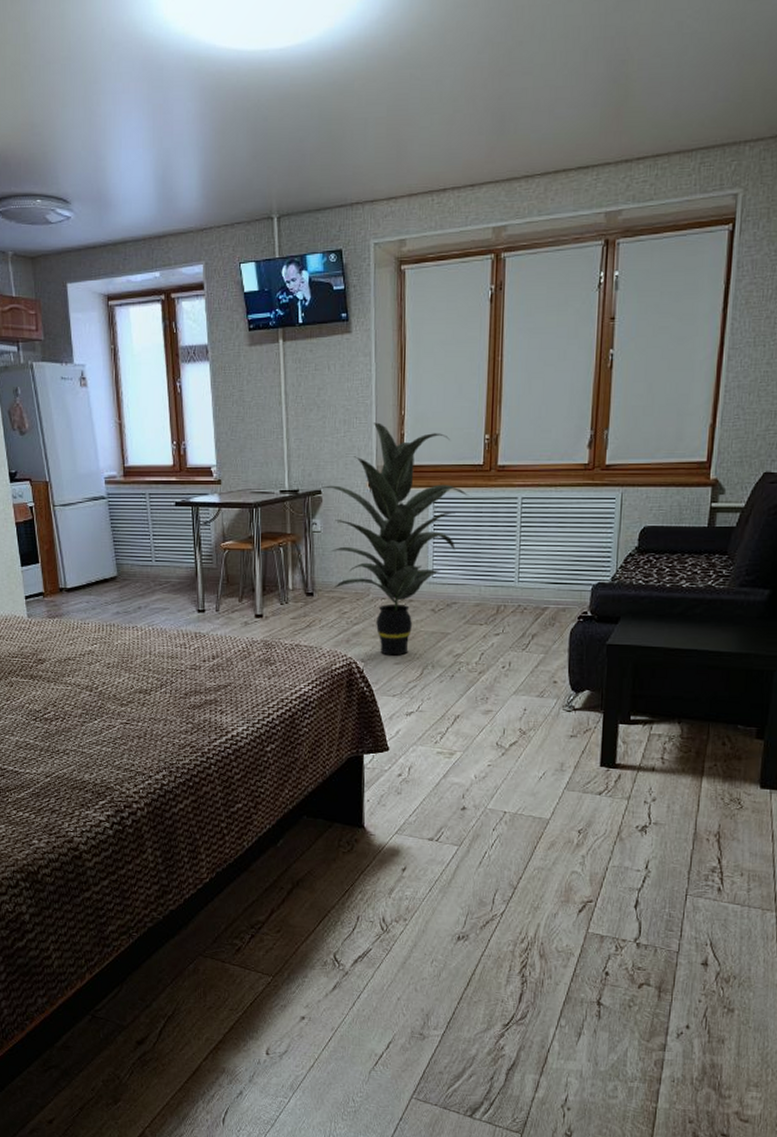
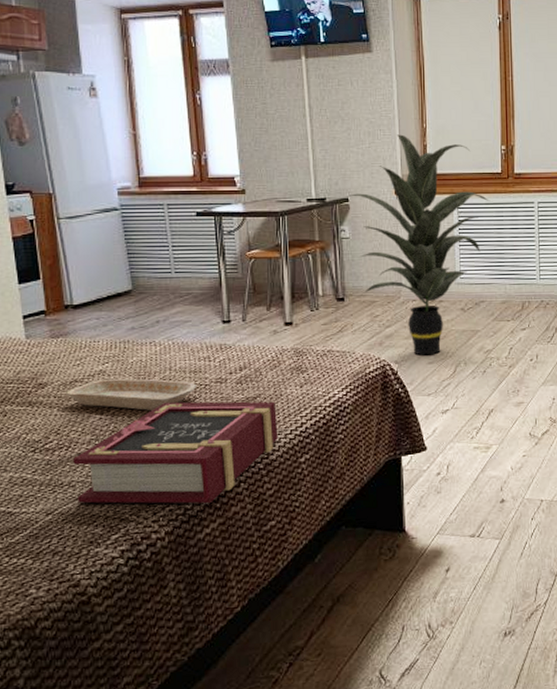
tray: none [61,659,174,691] -> present [66,379,197,411]
book: none [67,684,247,782] -> present [73,401,278,504]

